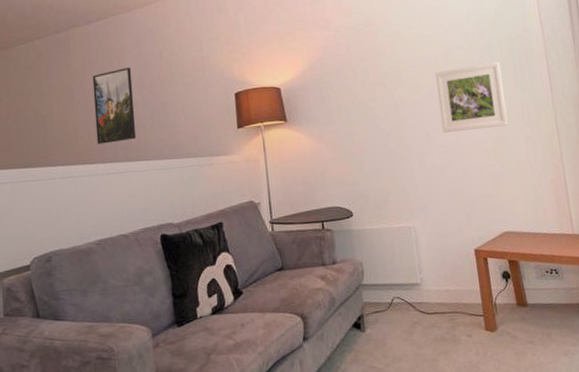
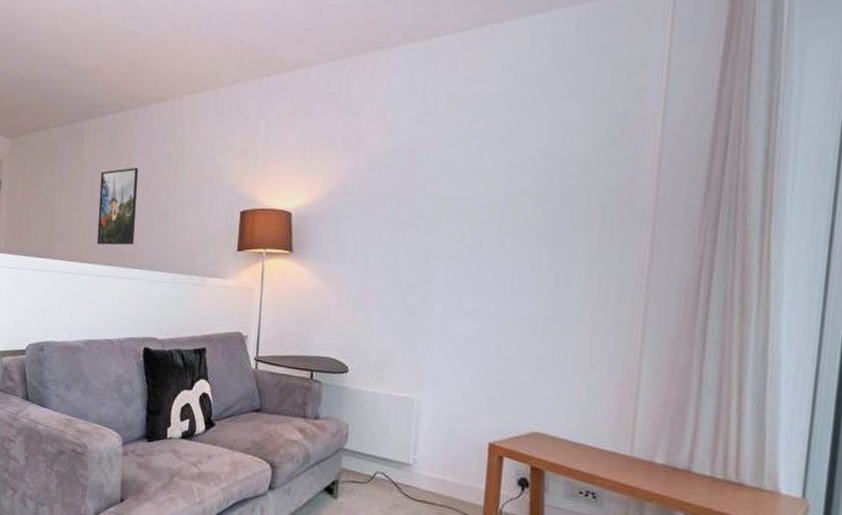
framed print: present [435,61,508,133] -> none [479,218,581,303]

